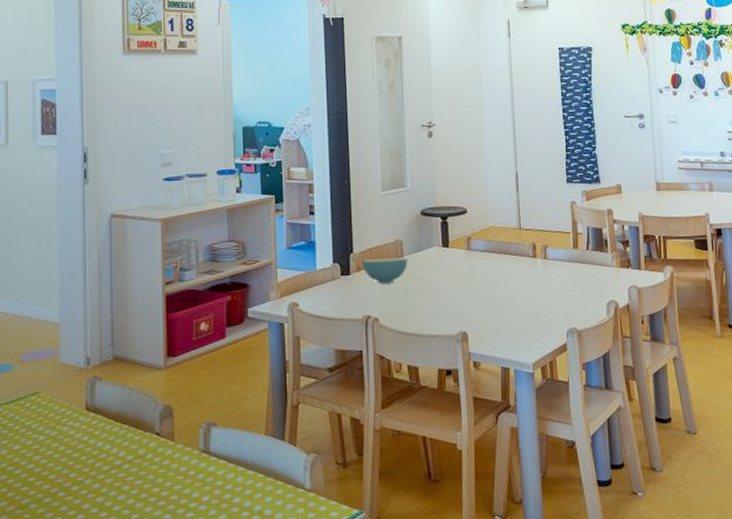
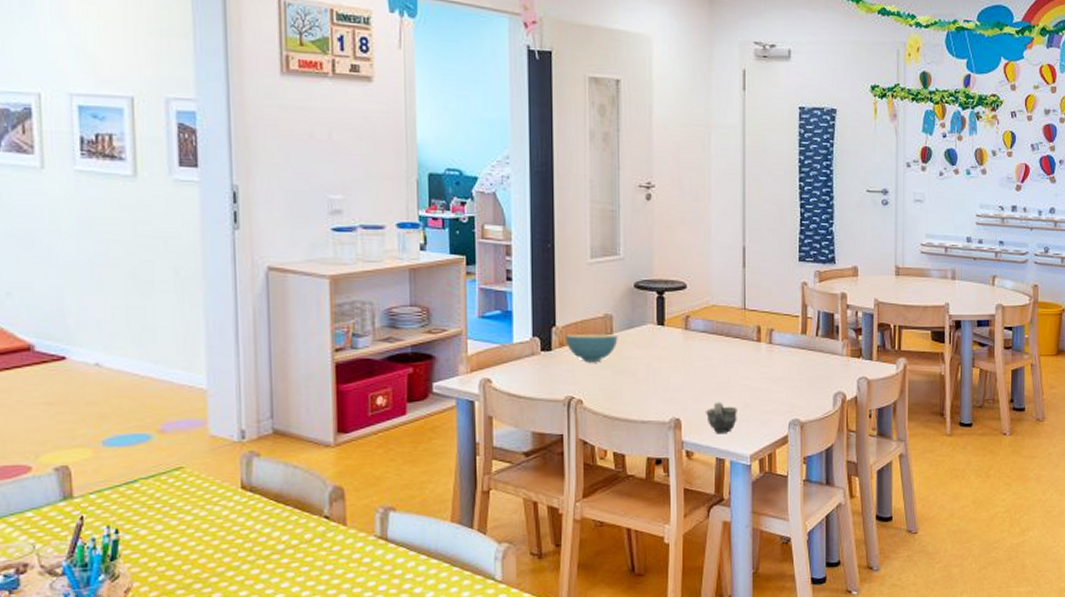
cup: none [489,314,519,344] -> present [705,402,737,433]

